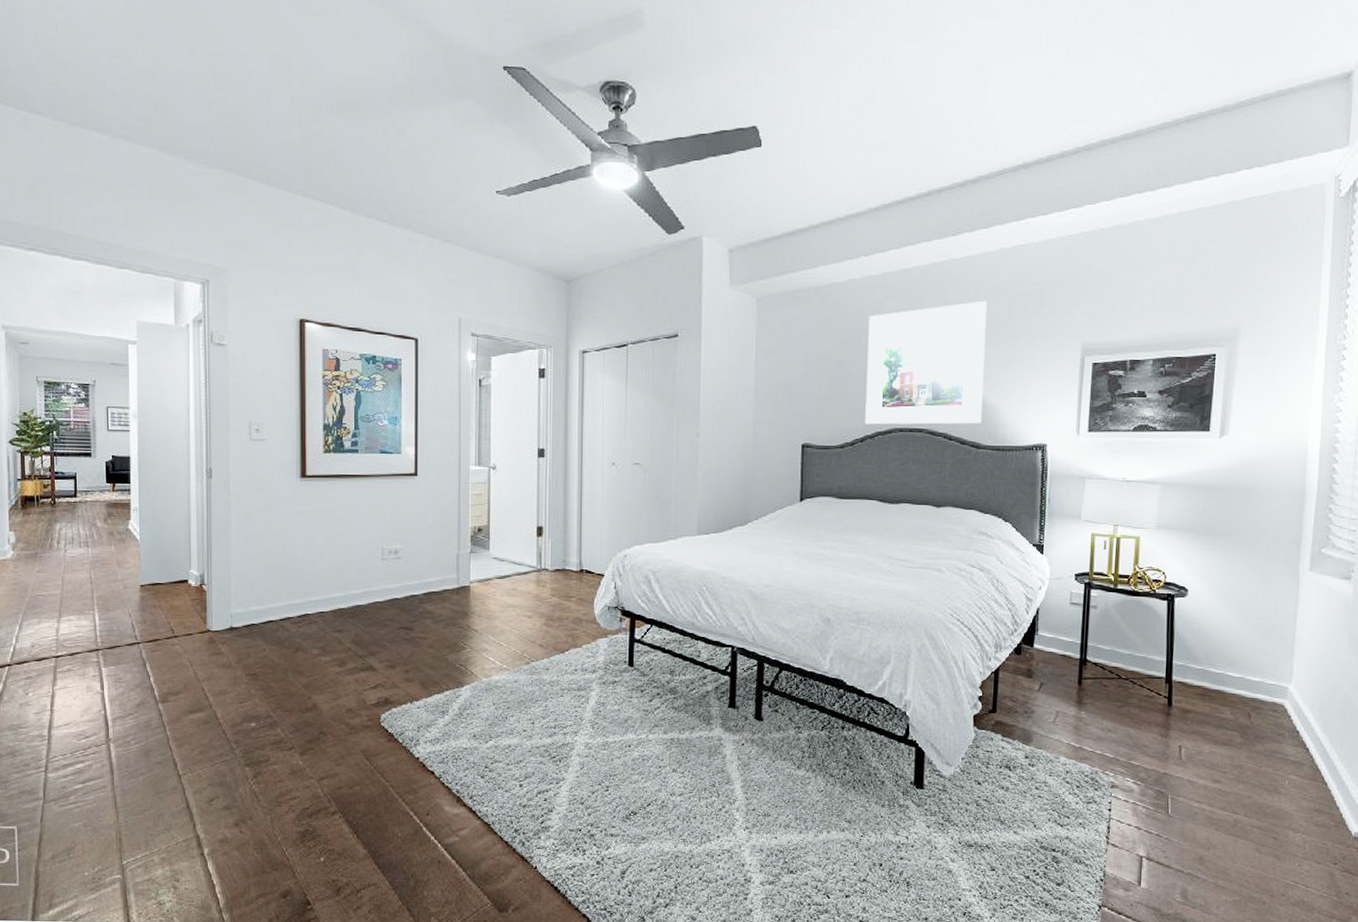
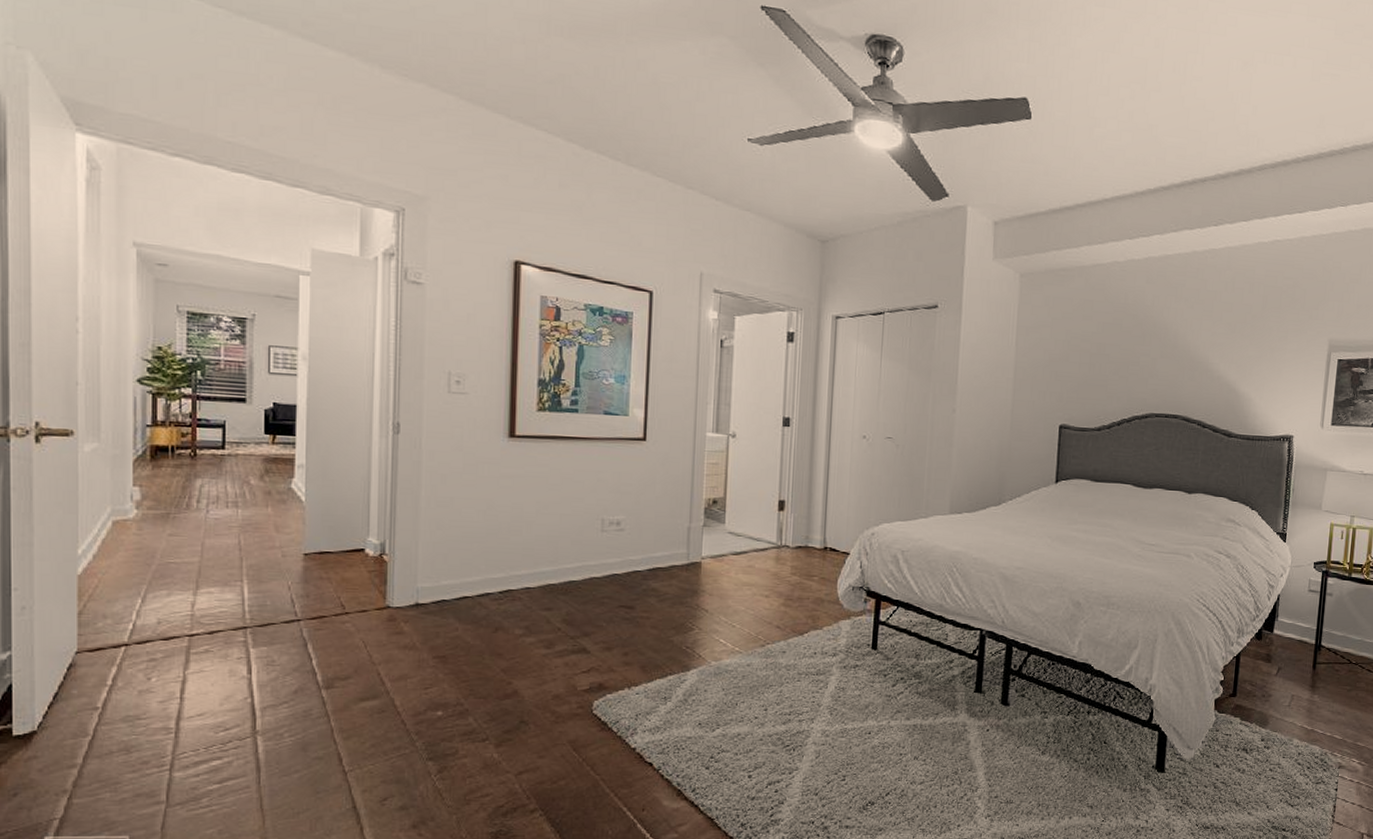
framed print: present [865,300,987,425] -> none [1122,291,1244,413]

